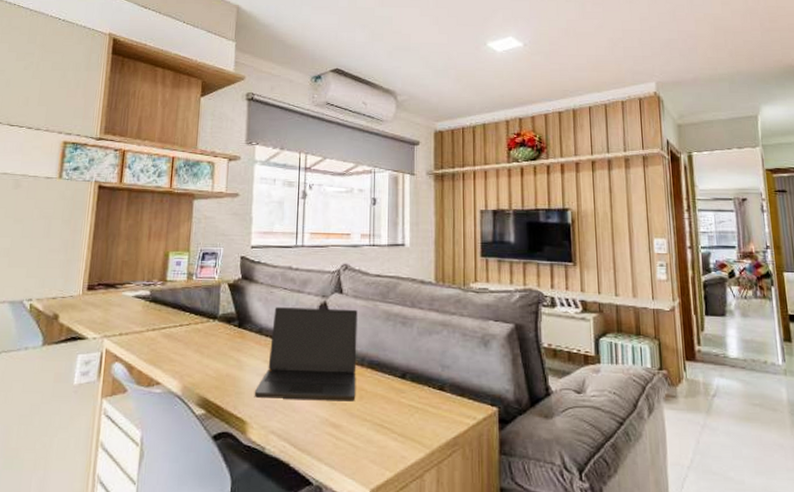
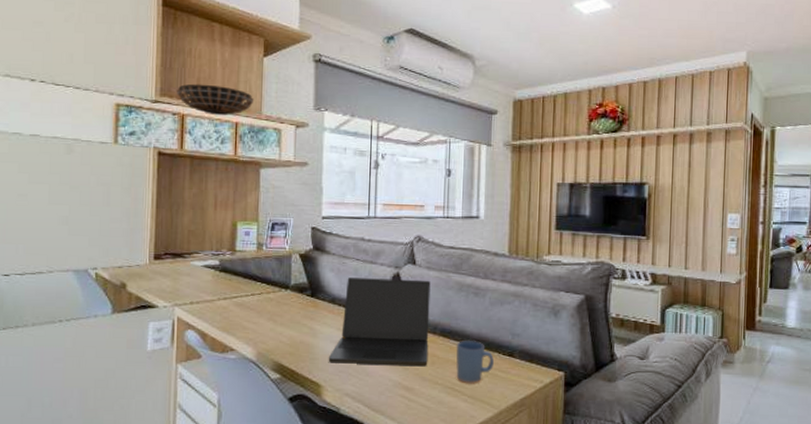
decorative bowl: none [120,122,191,151] -> present [177,83,254,116]
mug: none [384,373,424,419] -> present [456,340,494,383]

